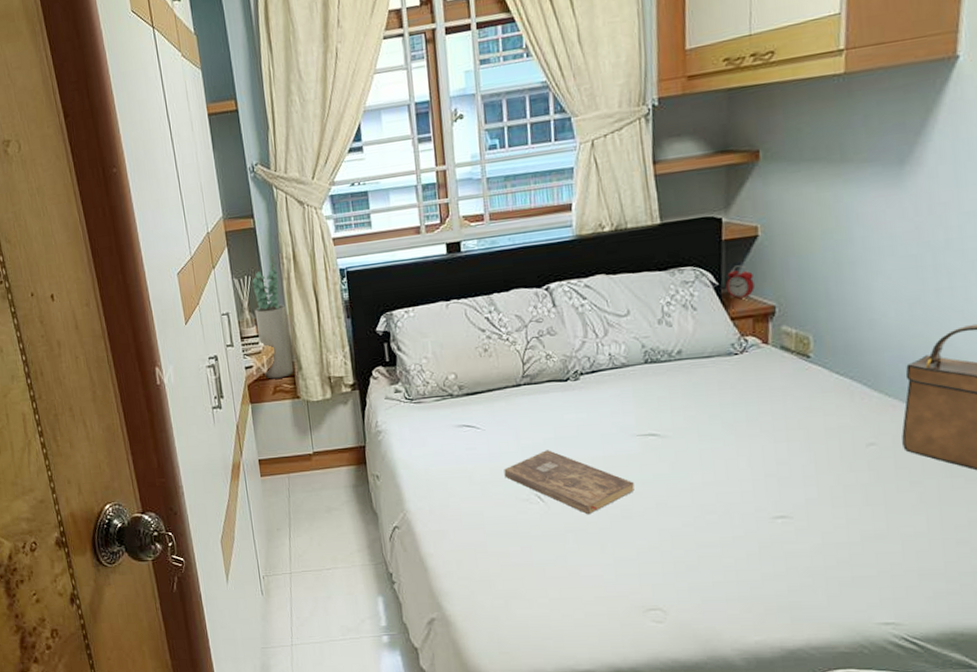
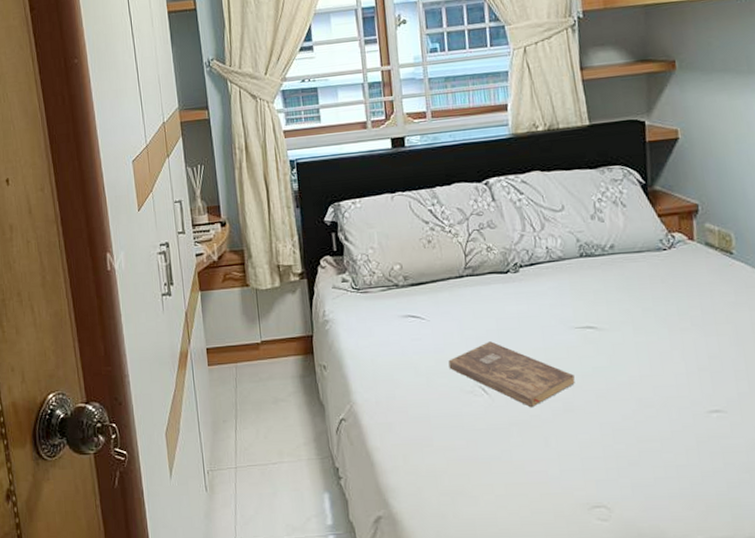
vase: present [252,256,294,379] -> none [205,146,244,267]
alarm clock: present [725,265,754,299] -> none [651,165,678,198]

